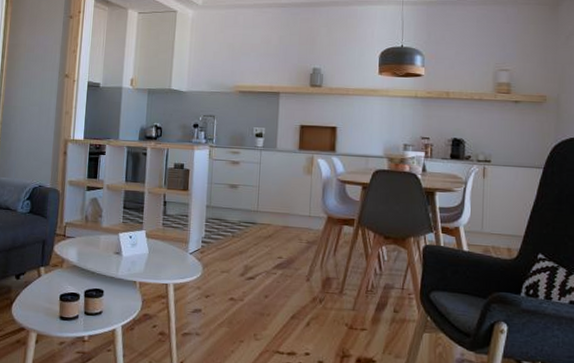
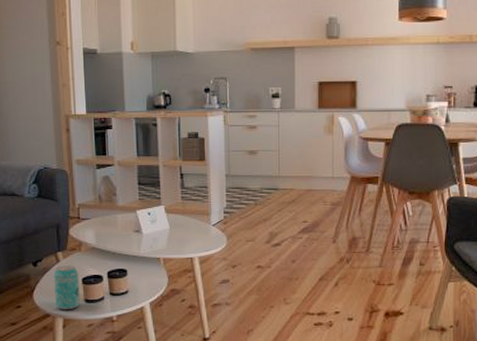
beverage can: none [31,280,58,326] -> present [53,265,81,310]

